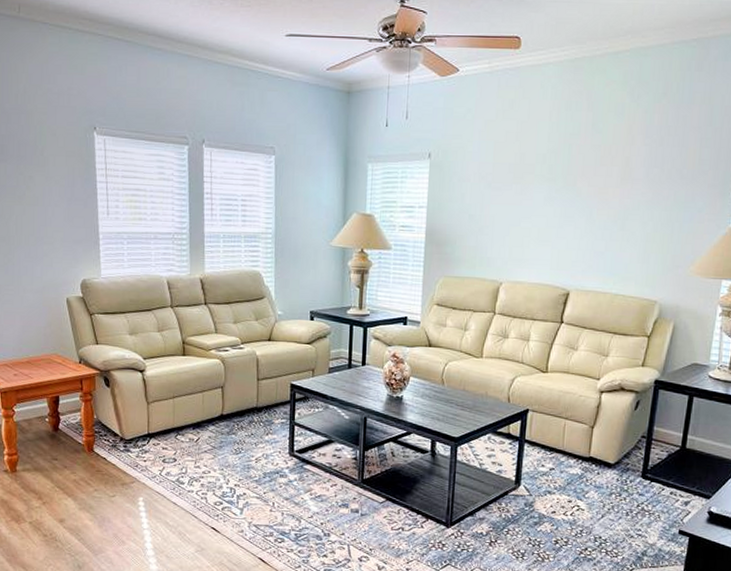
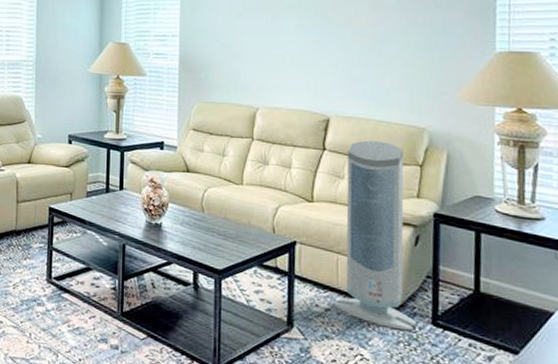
air purifier: none [558,313,634,484] -> present [333,140,418,332]

